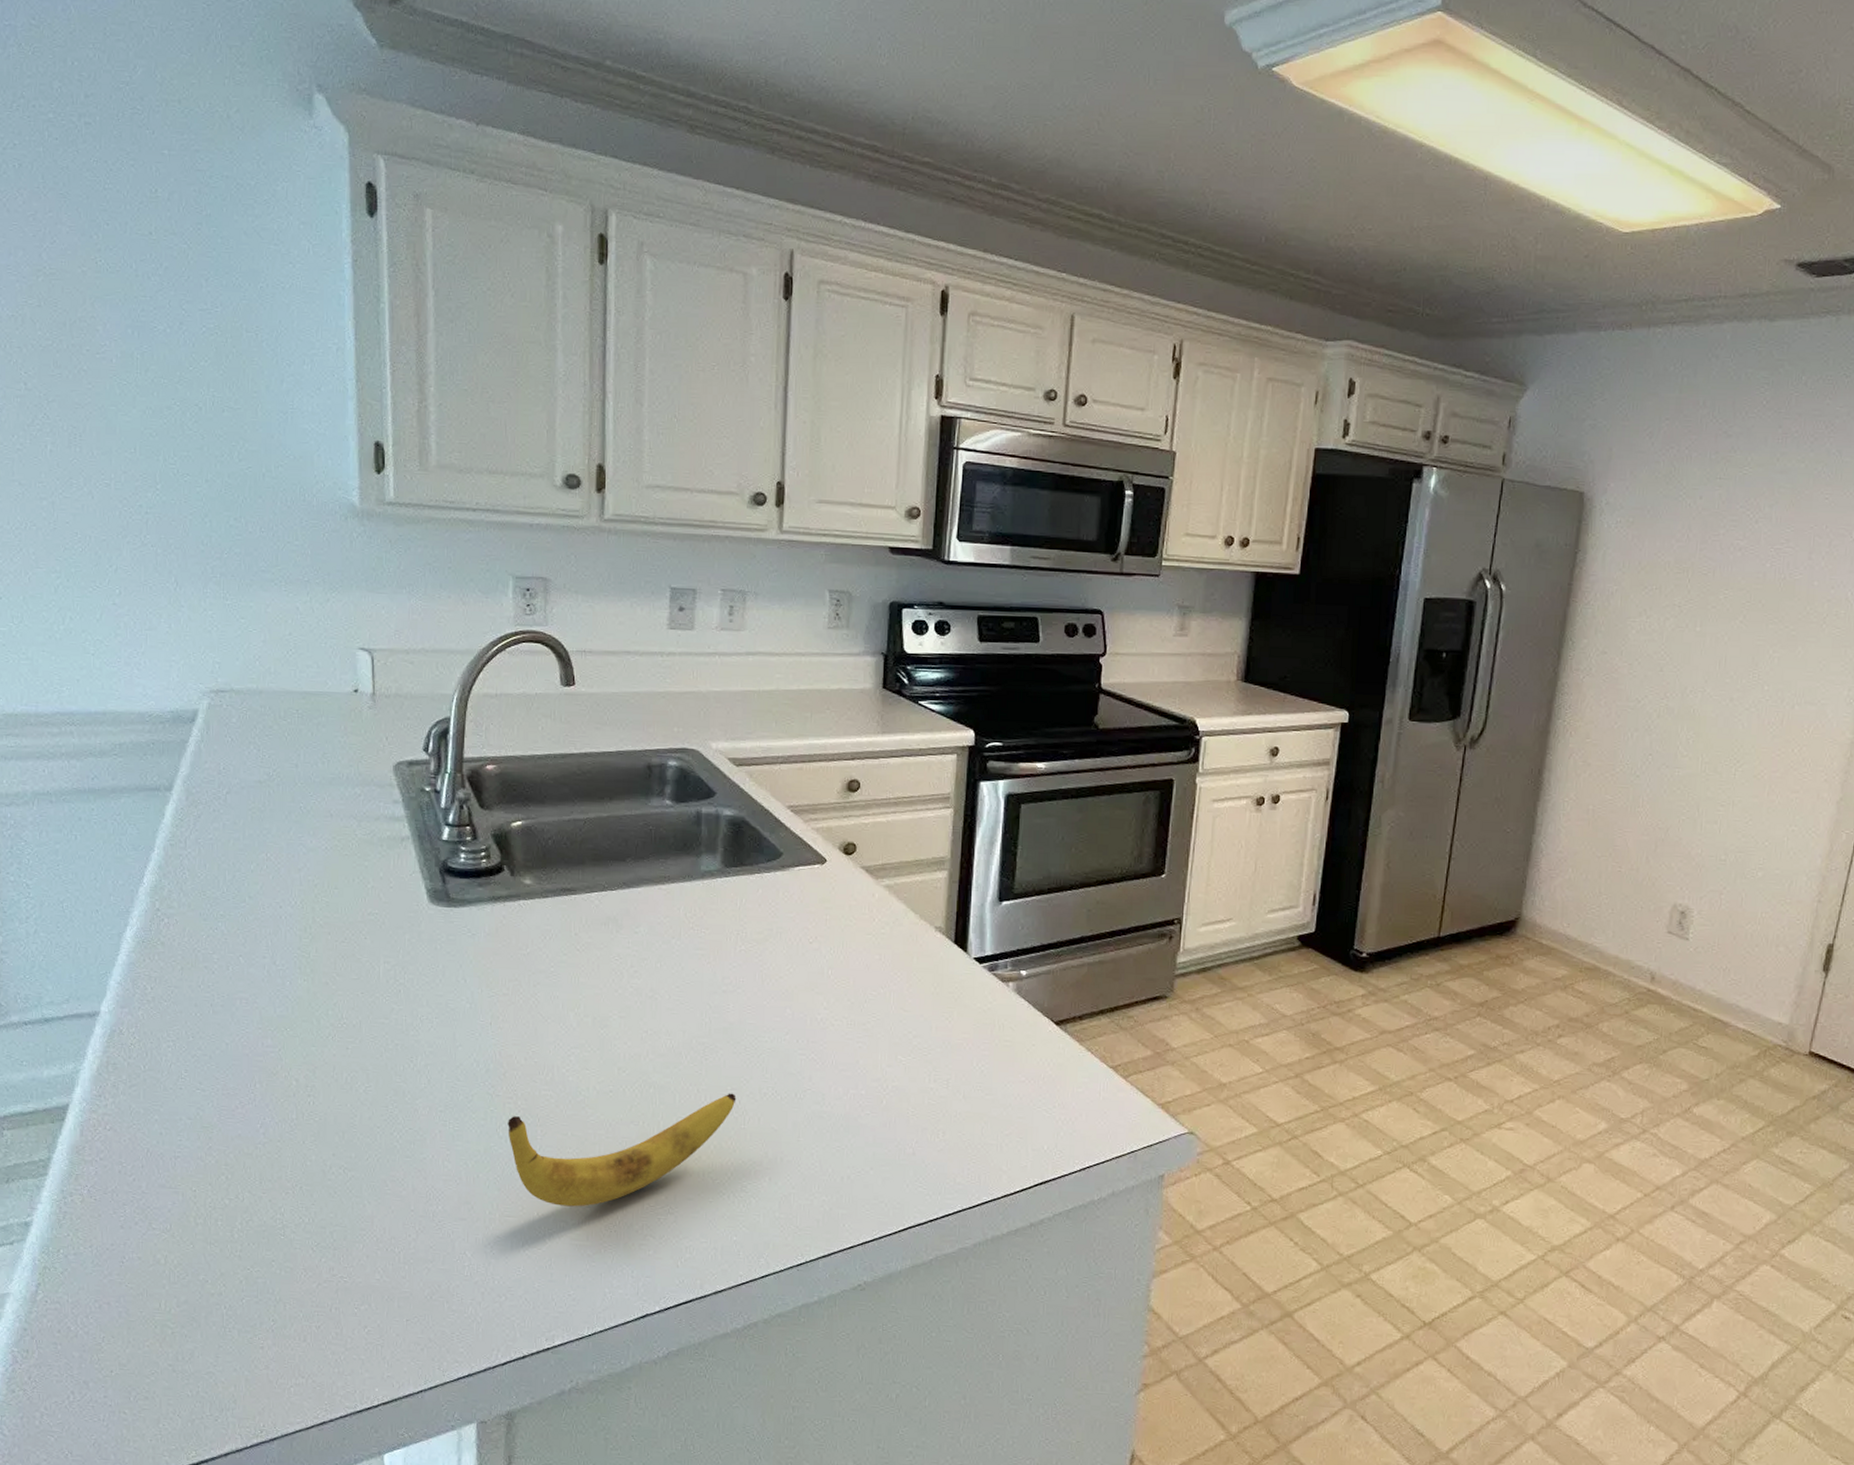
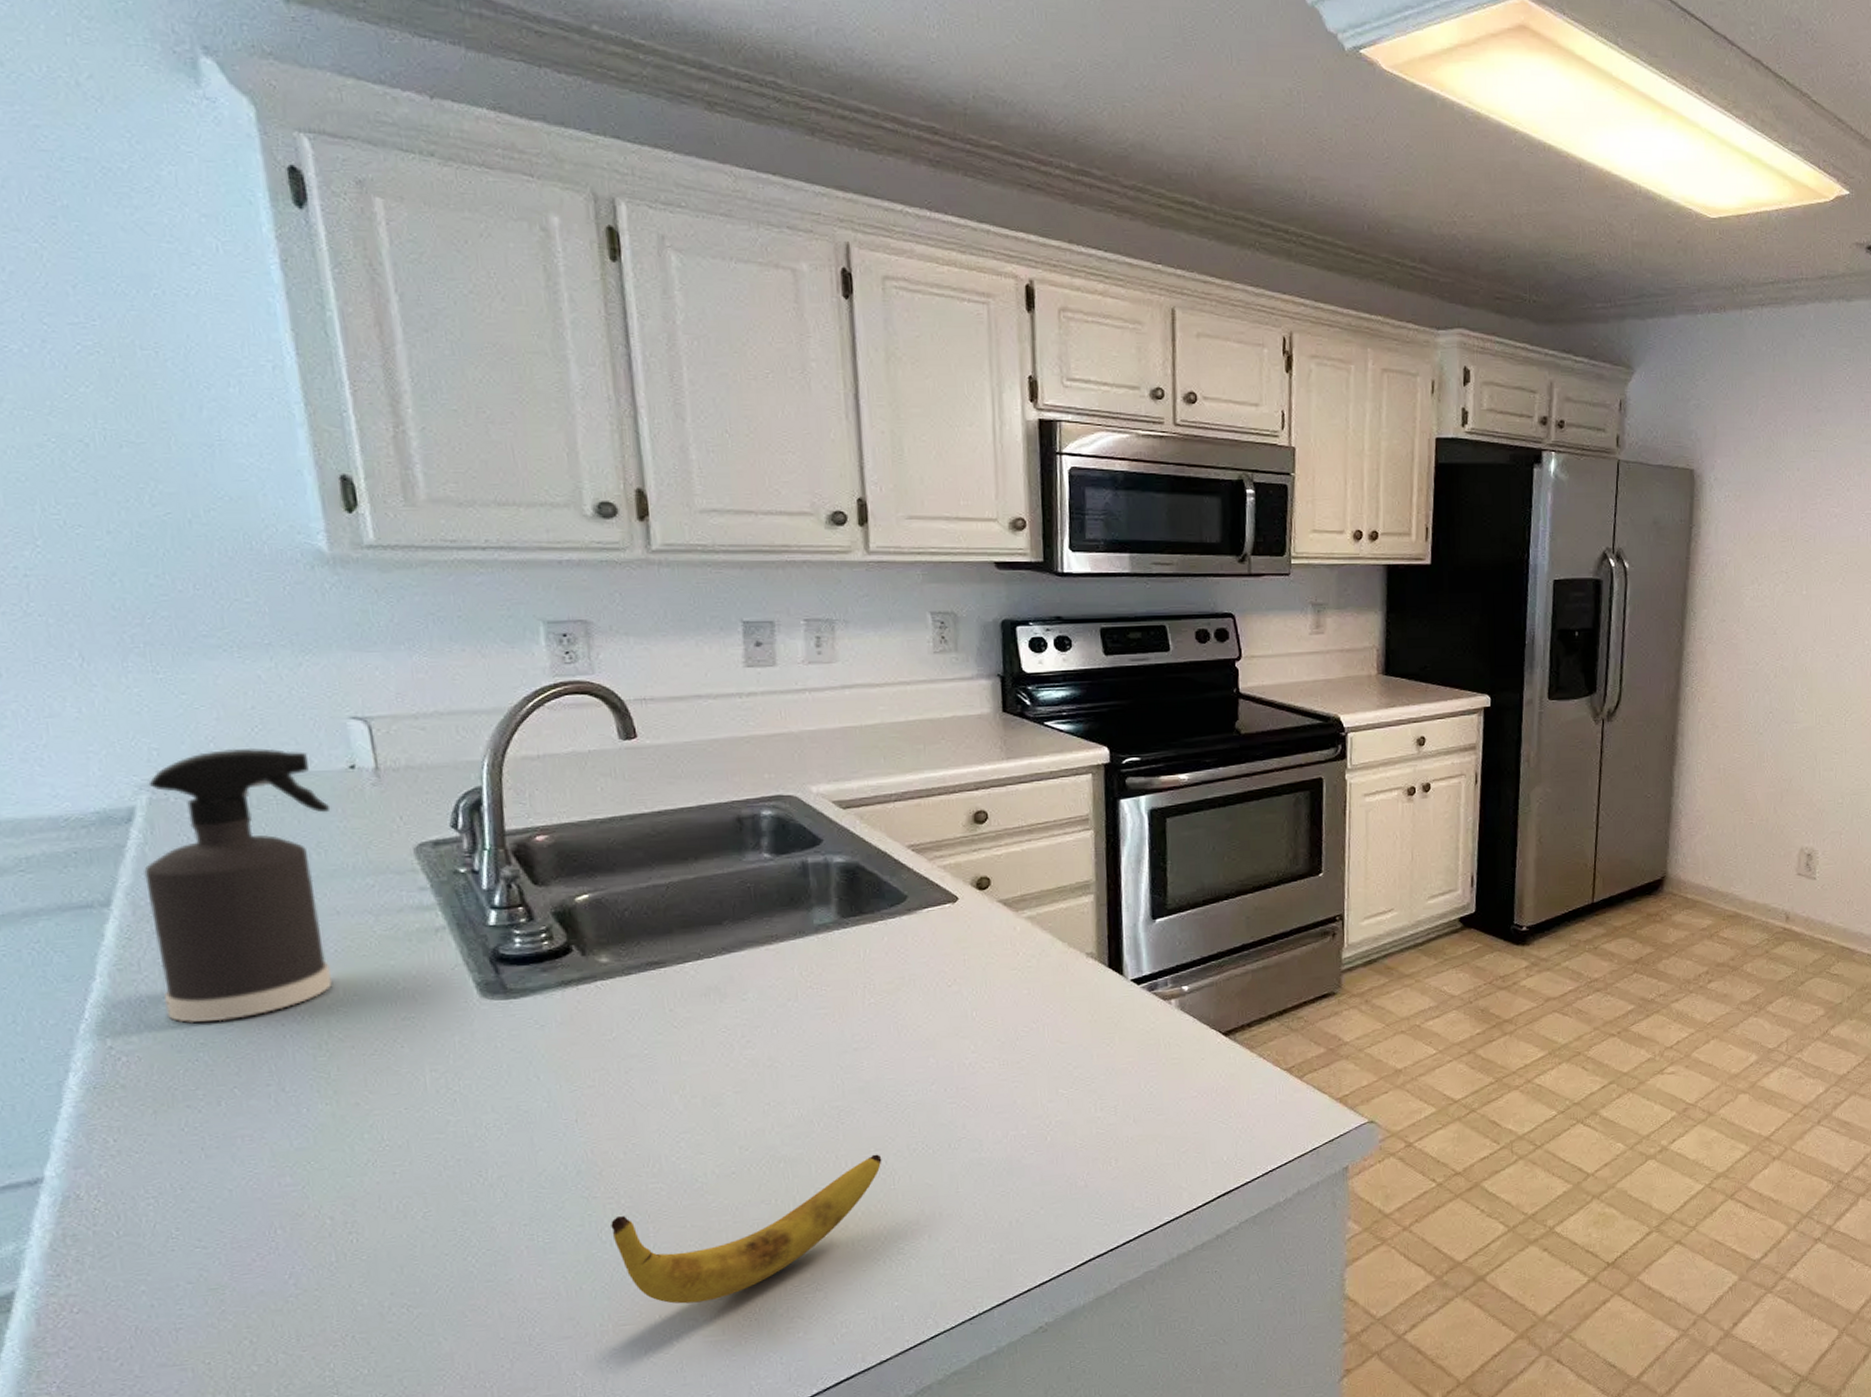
spray bottle: none [198,667,336,898] -> present [144,747,333,1024]

